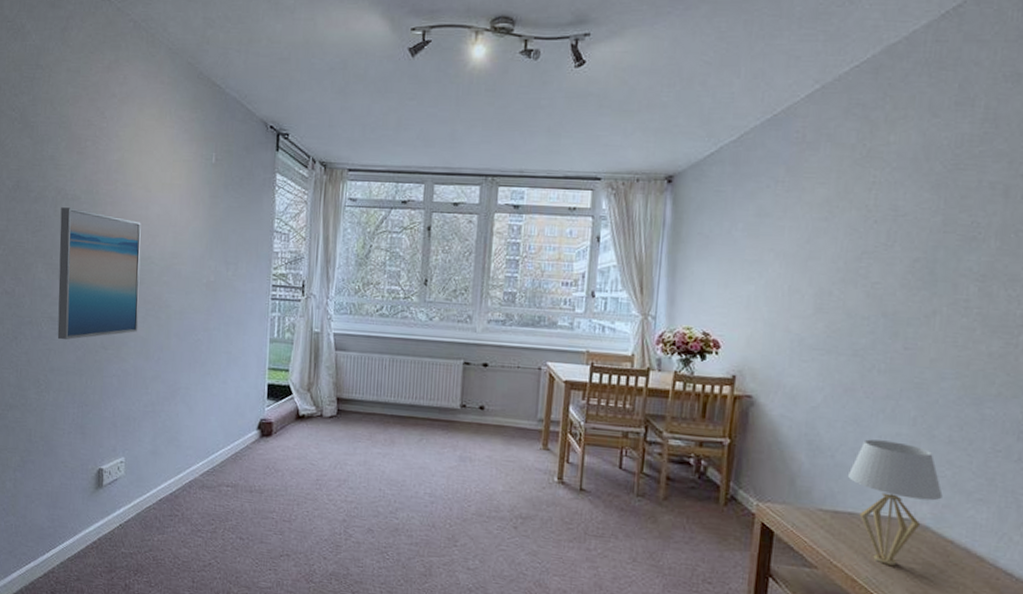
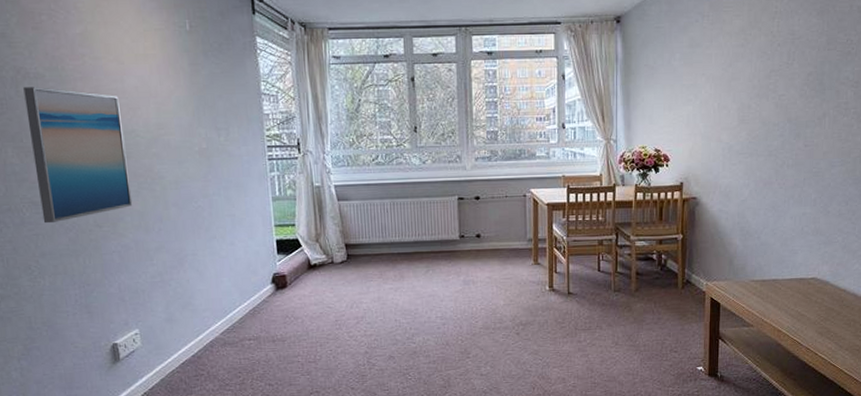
table lamp: present [847,439,943,566] -> none [770,220,837,315]

